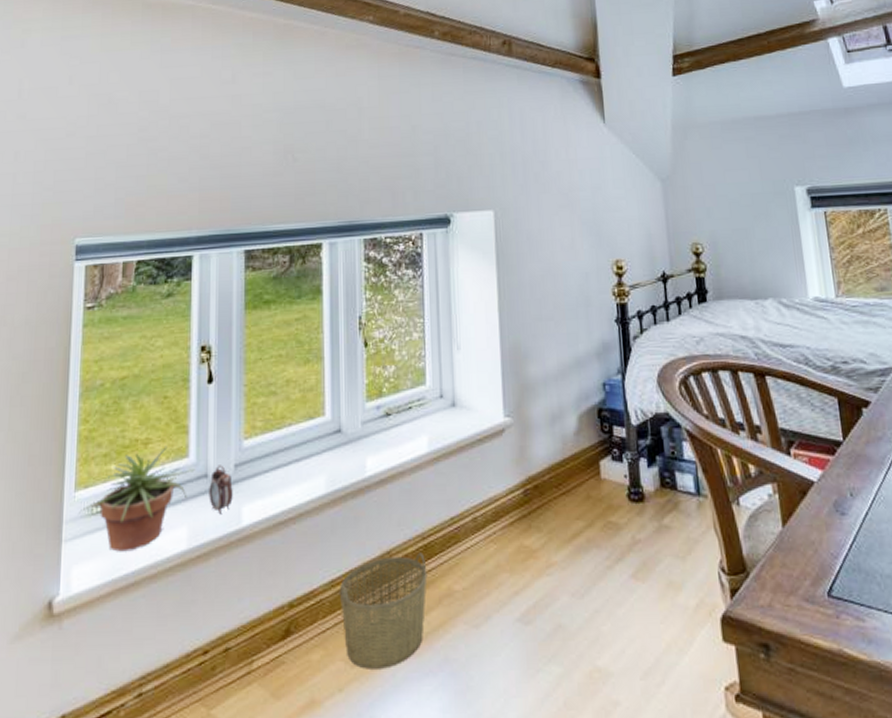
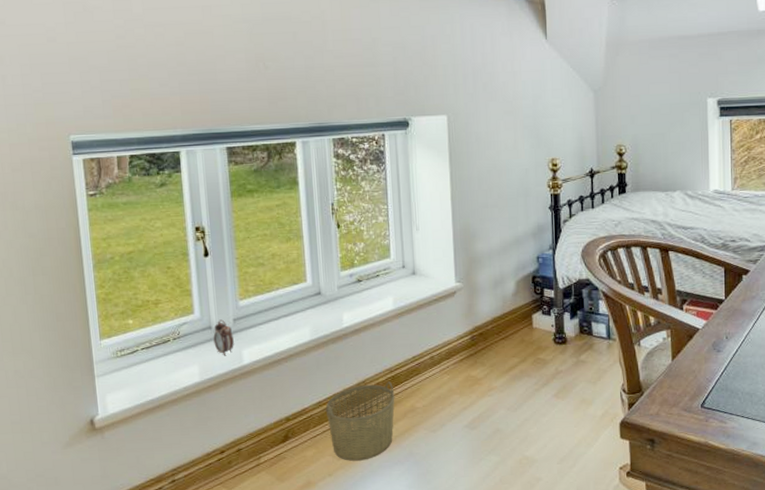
potted plant: present [79,446,195,552] -> none [106,305,200,384]

